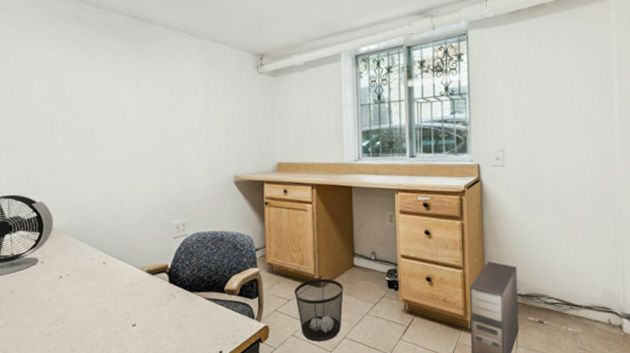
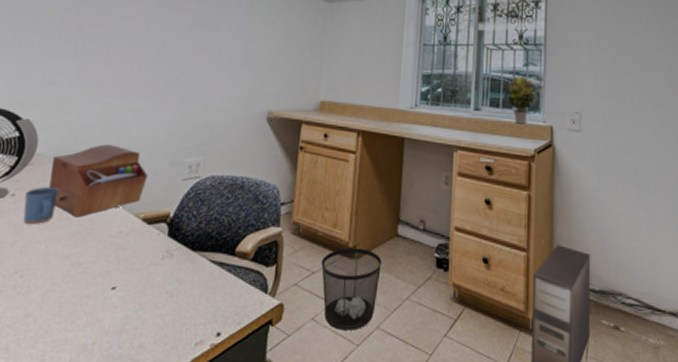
mug: none [52,253,77,283] -> present [23,186,58,224]
sewing box: none [68,216,145,275] -> present [48,144,148,217]
potted plant: none [436,122,464,165] -> present [505,75,537,124]

